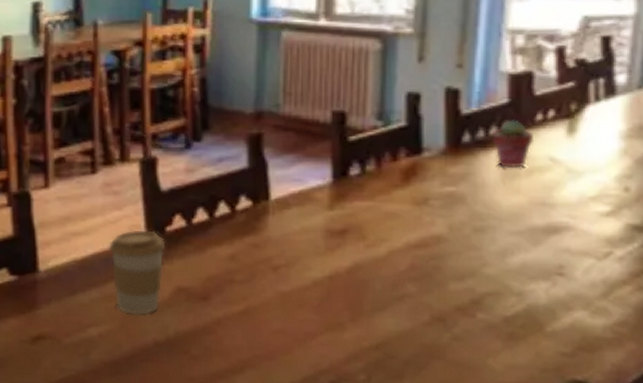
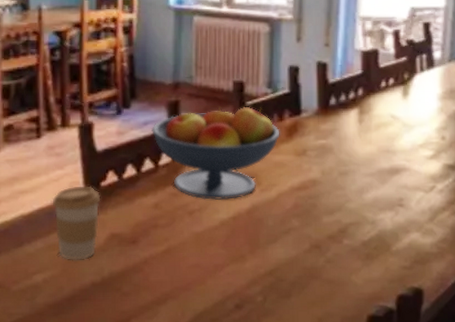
fruit bowl: none [228,141,393,255] -> present [152,106,280,200]
potted succulent: present [491,120,533,168] -> none [350,86,380,124]

